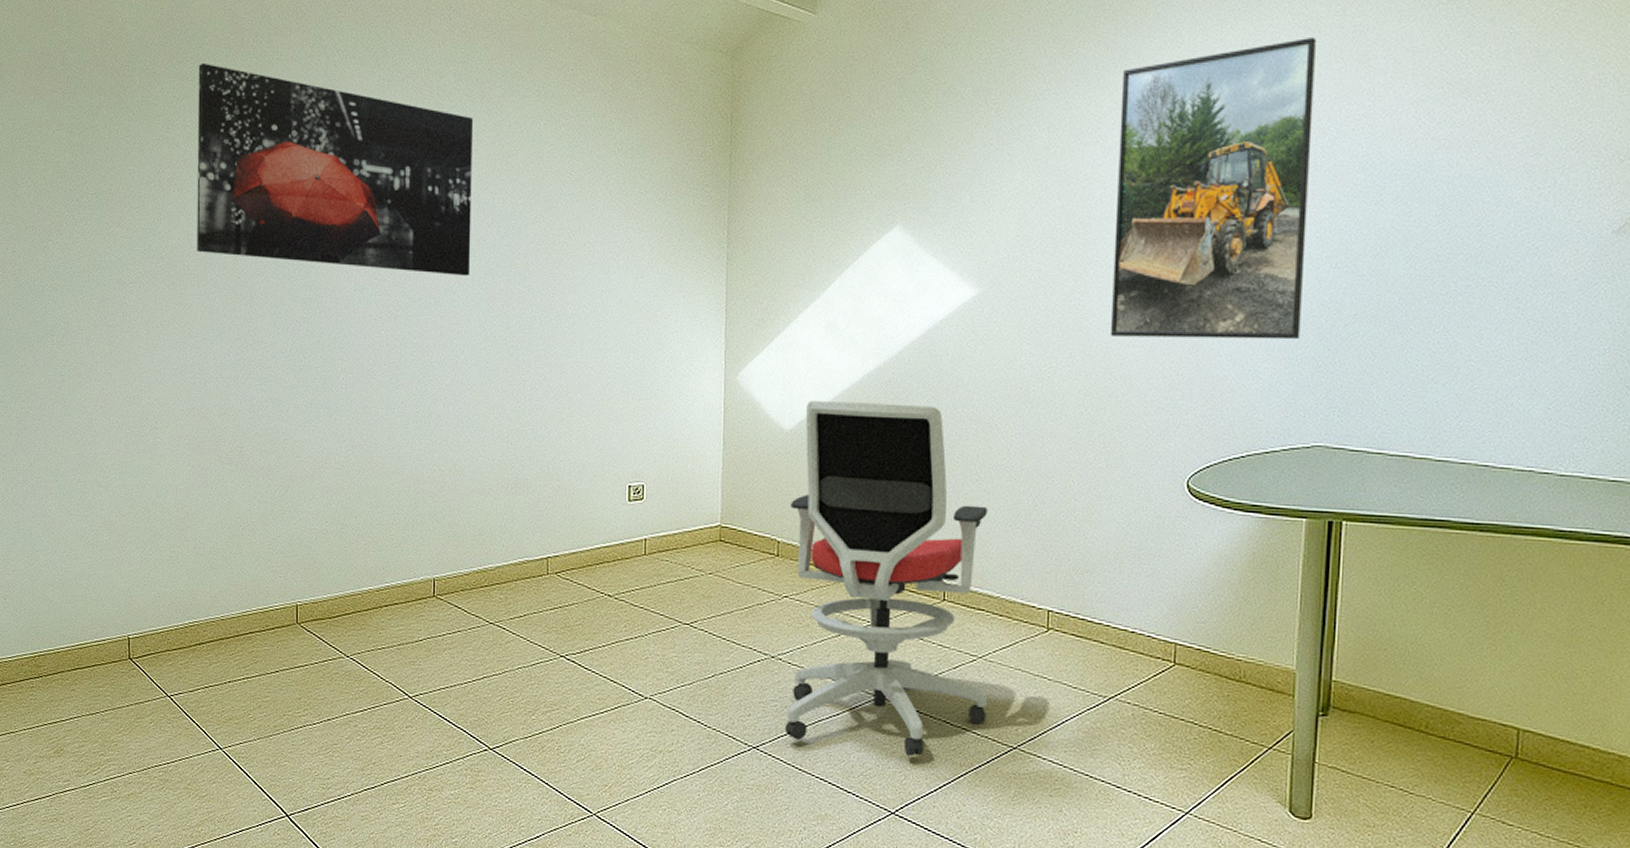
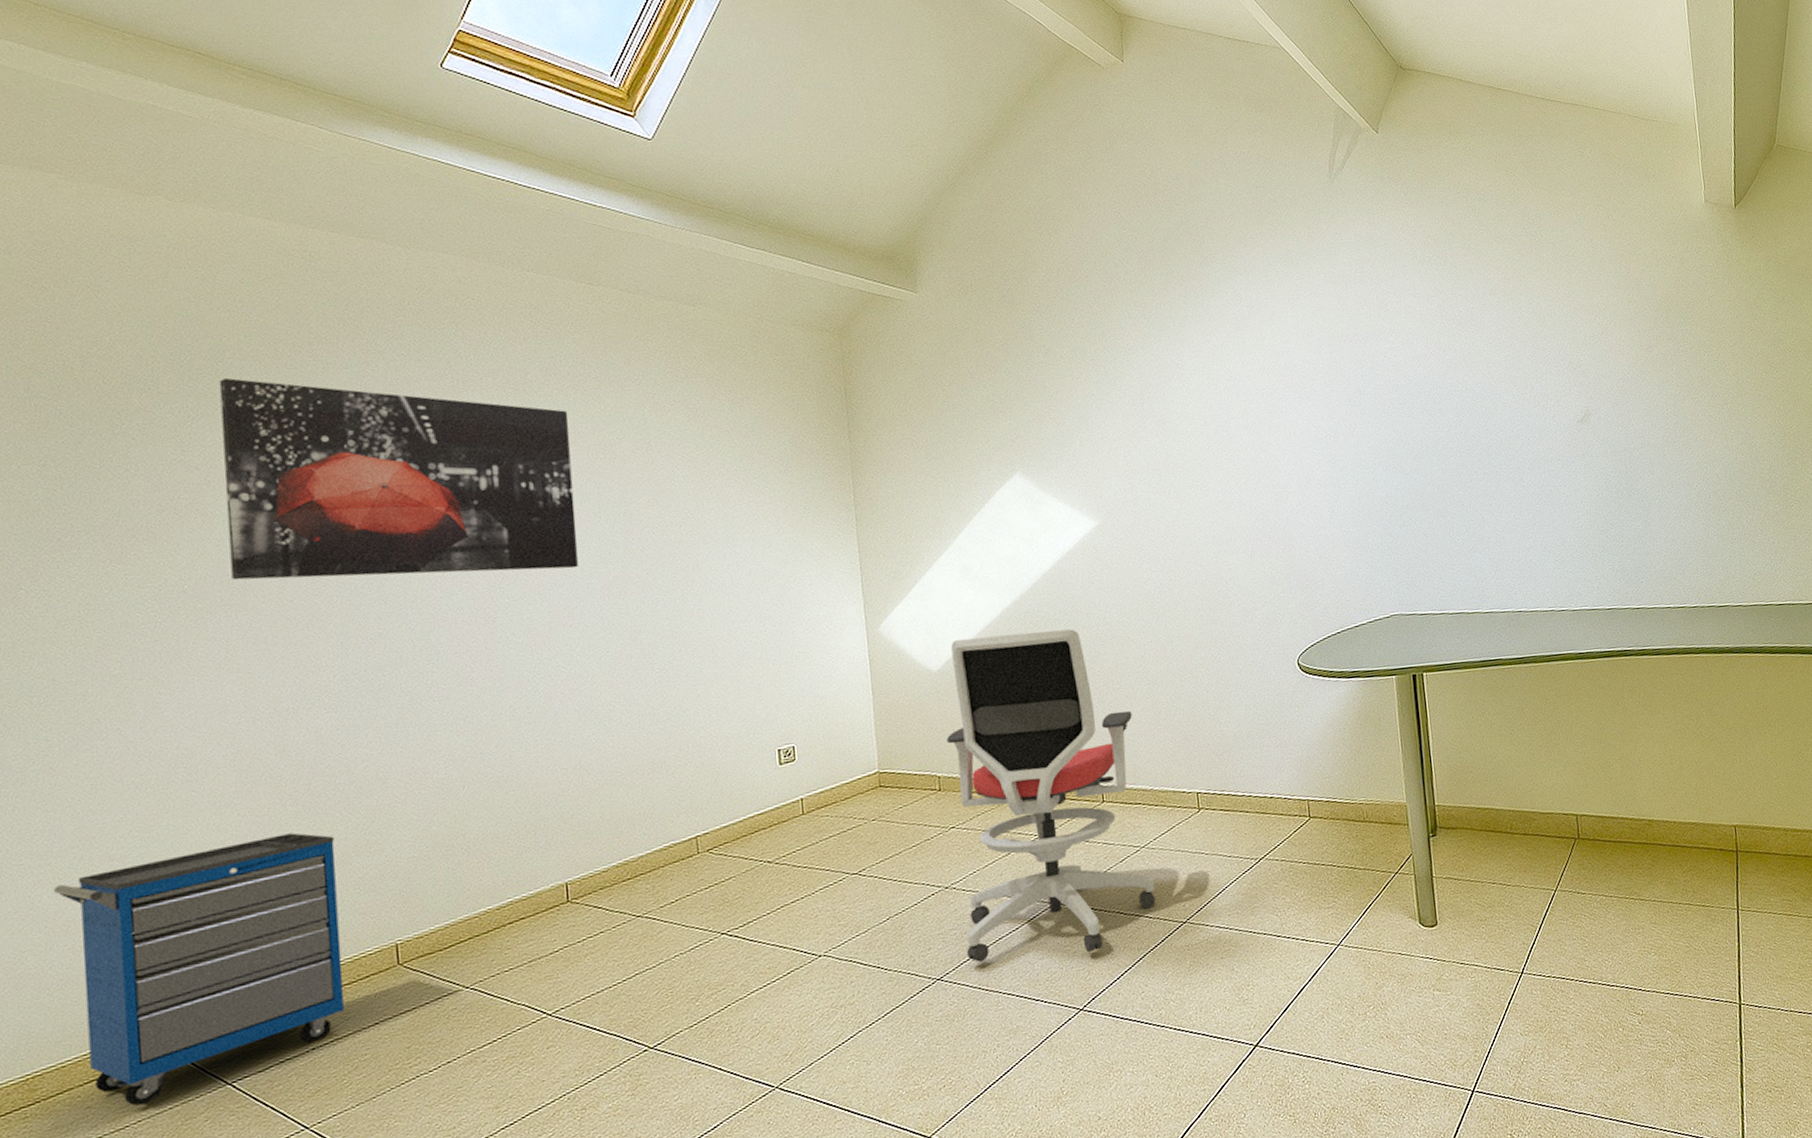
cabinet: none [60,488,257,698] -> present [54,833,344,1107]
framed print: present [1110,38,1316,340] -> none [1196,290,1368,547]

